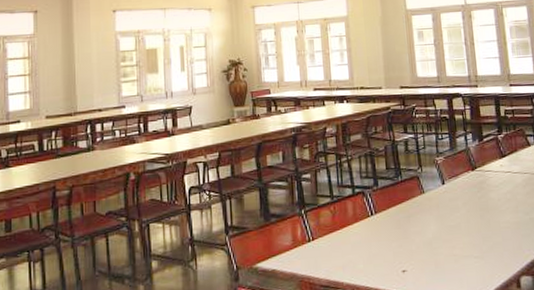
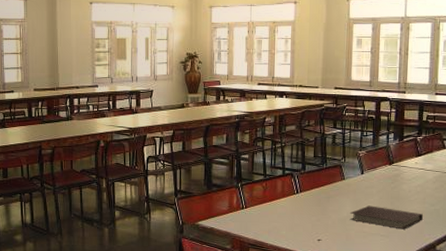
notebook: none [435,221,519,247] -> present [350,205,423,230]

